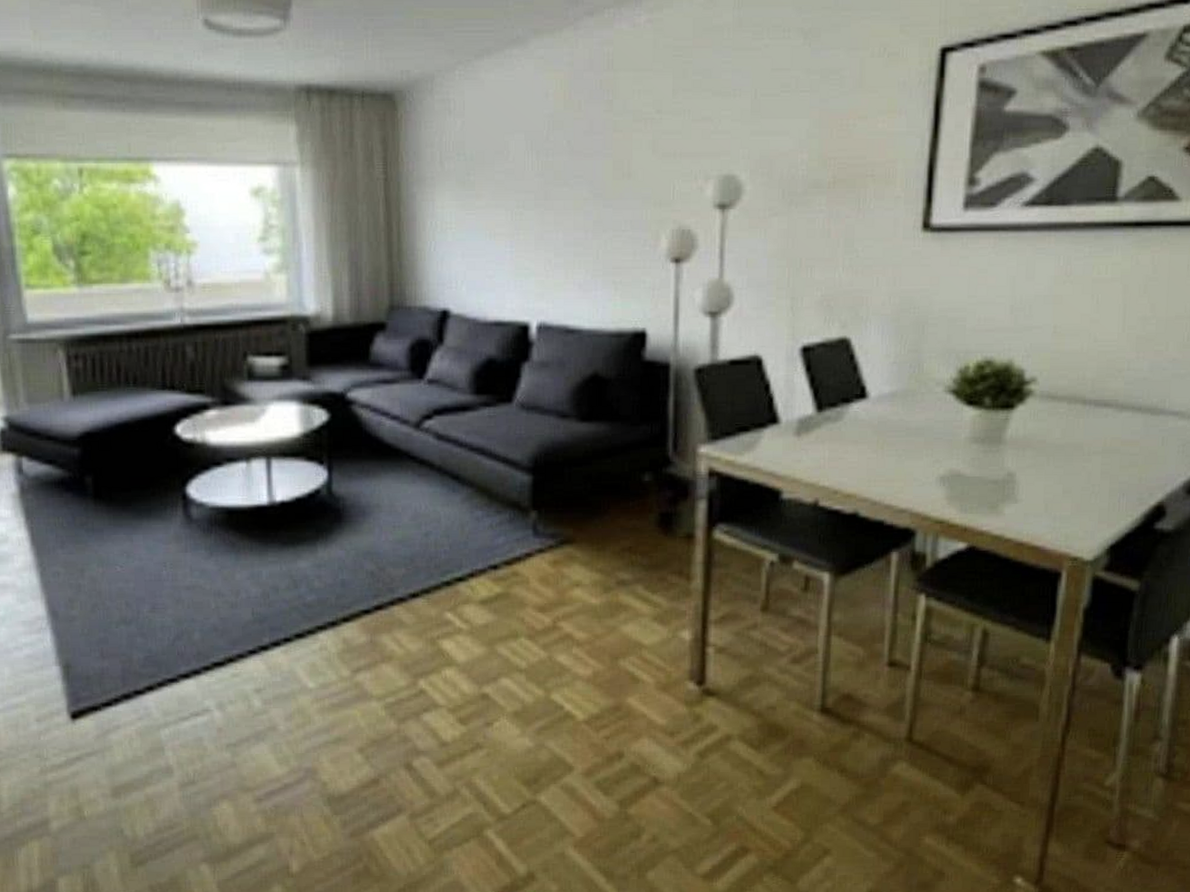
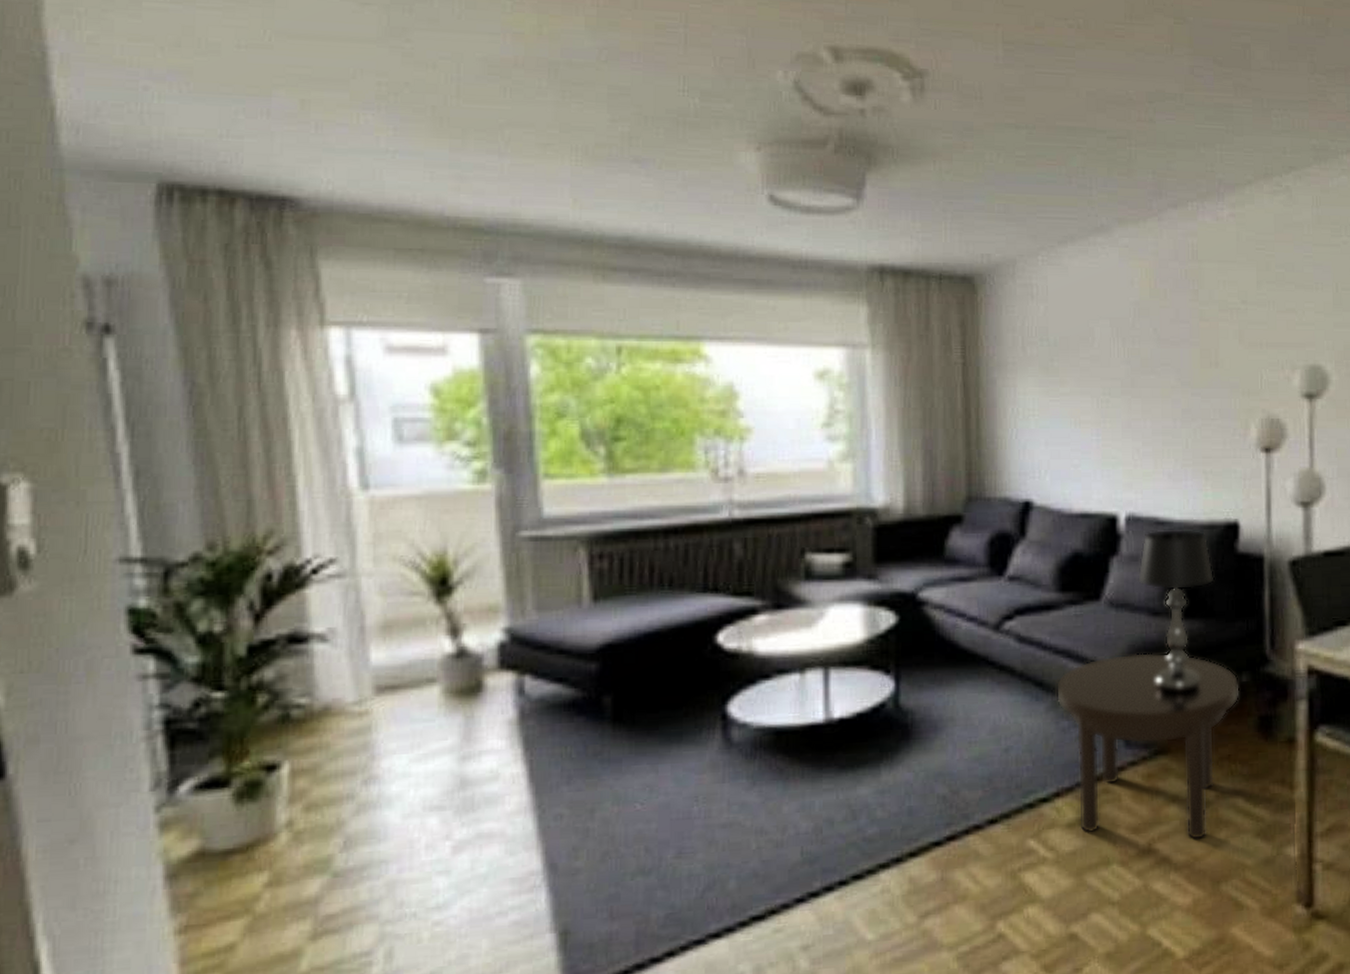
side table: none [470,452,642,621] -> present [1055,652,1240,841]
table lamp: none [547,337,621,489] -> present [1137,528,1215,692]

